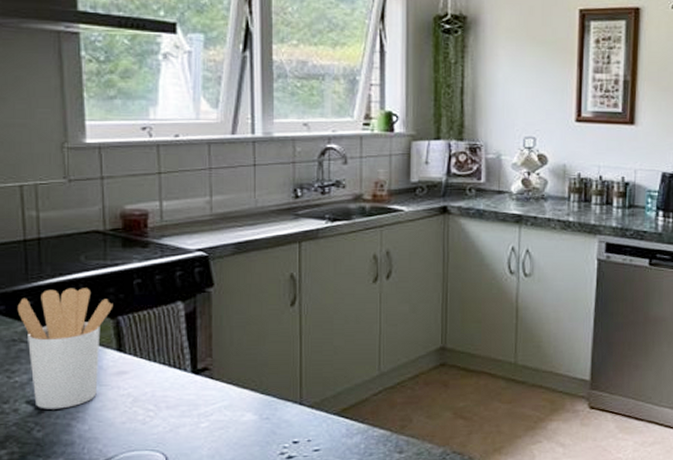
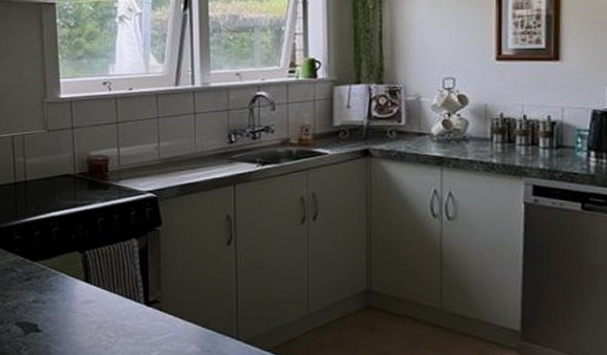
utensil holder: present [17,288,113,409] -> none [10,225,82,332]

